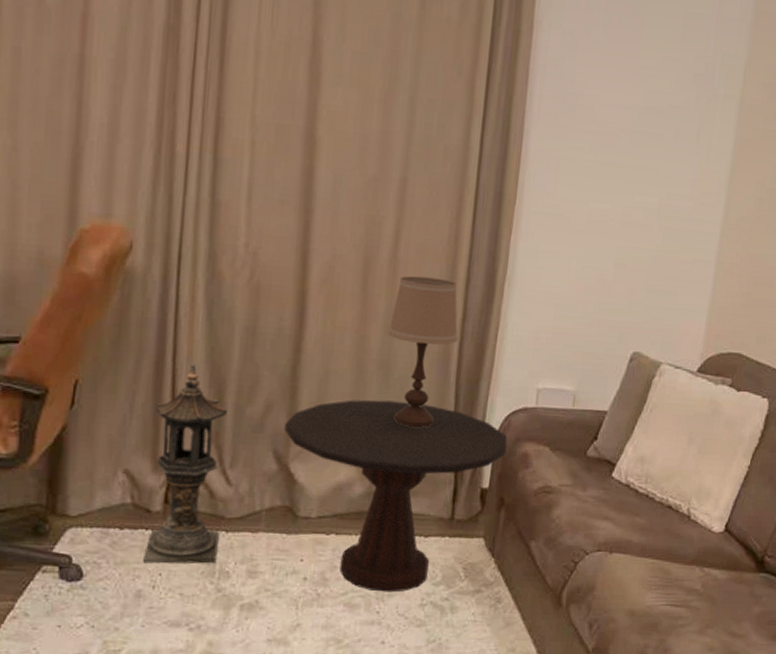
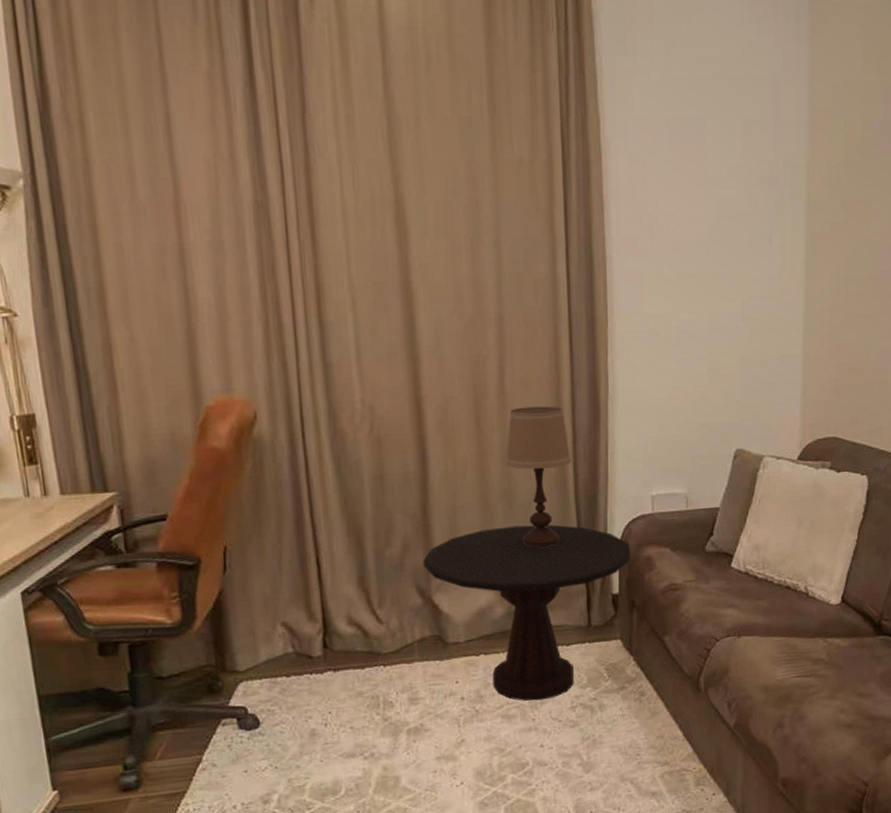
lantern: present [143,365,227,564] -> none [302,518,380,705]

